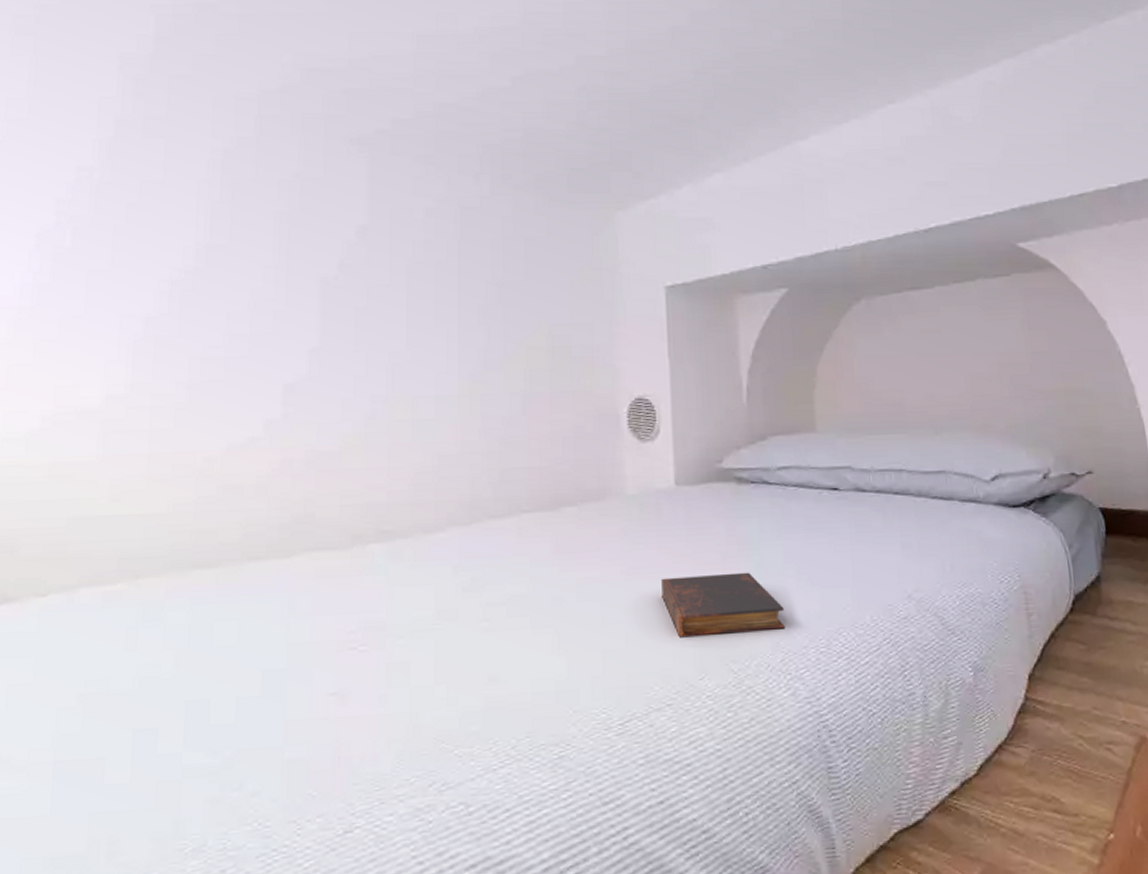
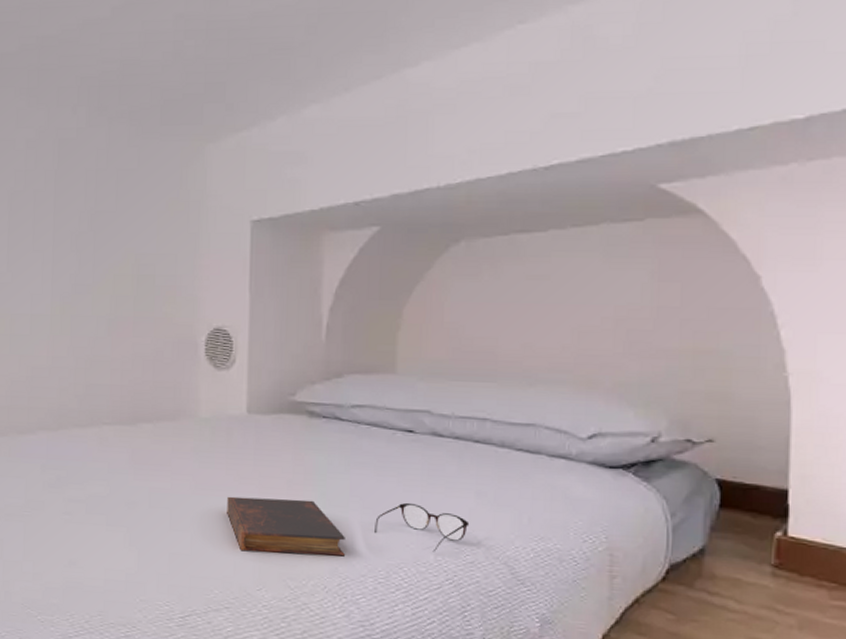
spectacles: none [811,562,899,612] -> present [375,502,470,552]

